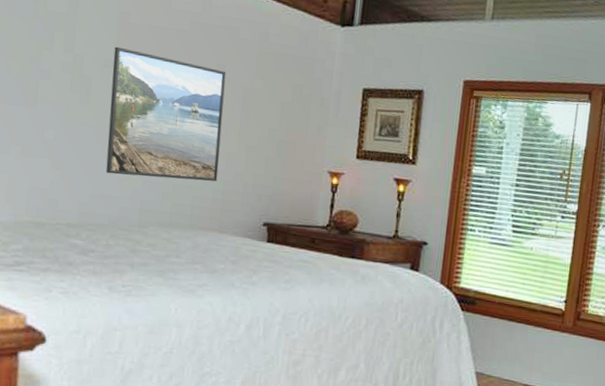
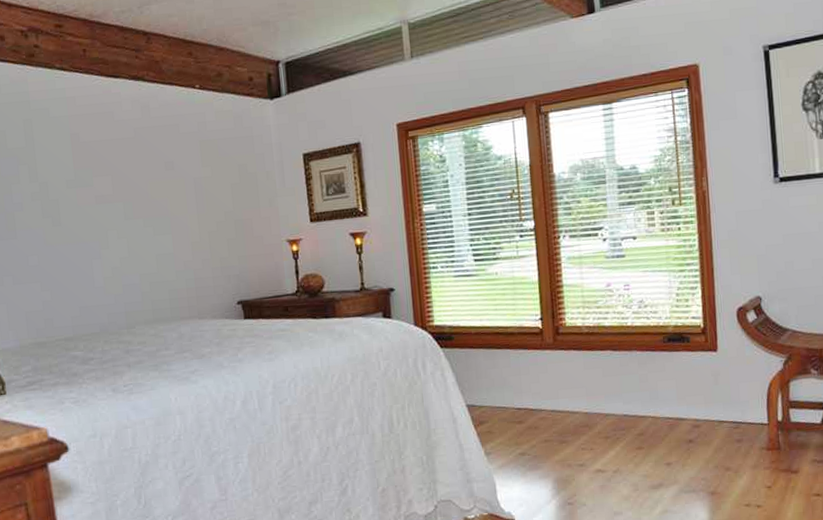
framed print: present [105,46,227,182] -> none [72,166,188,285]

